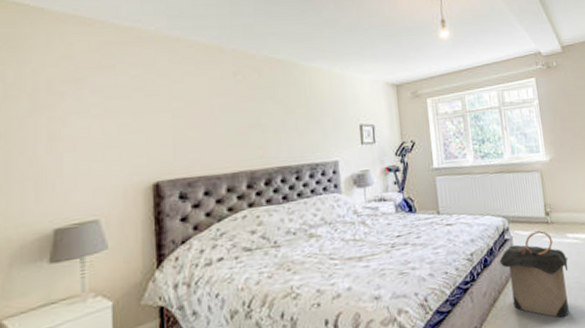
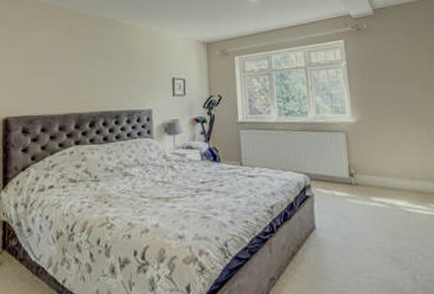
laundry hamper: present [499,230,569,318] -> none [299,190,372,282]

